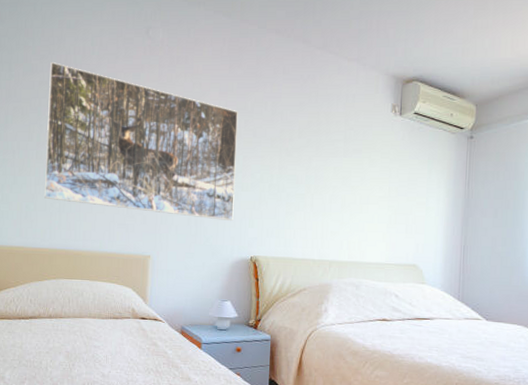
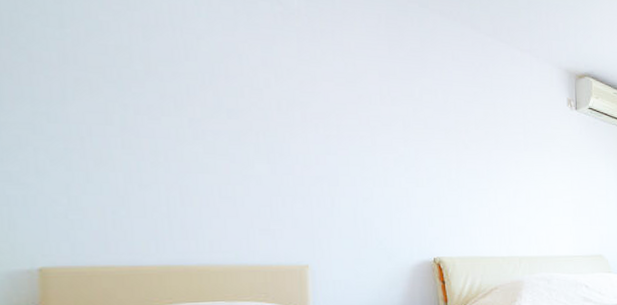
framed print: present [44,61,238,221] -> none [131,20,410,220]

